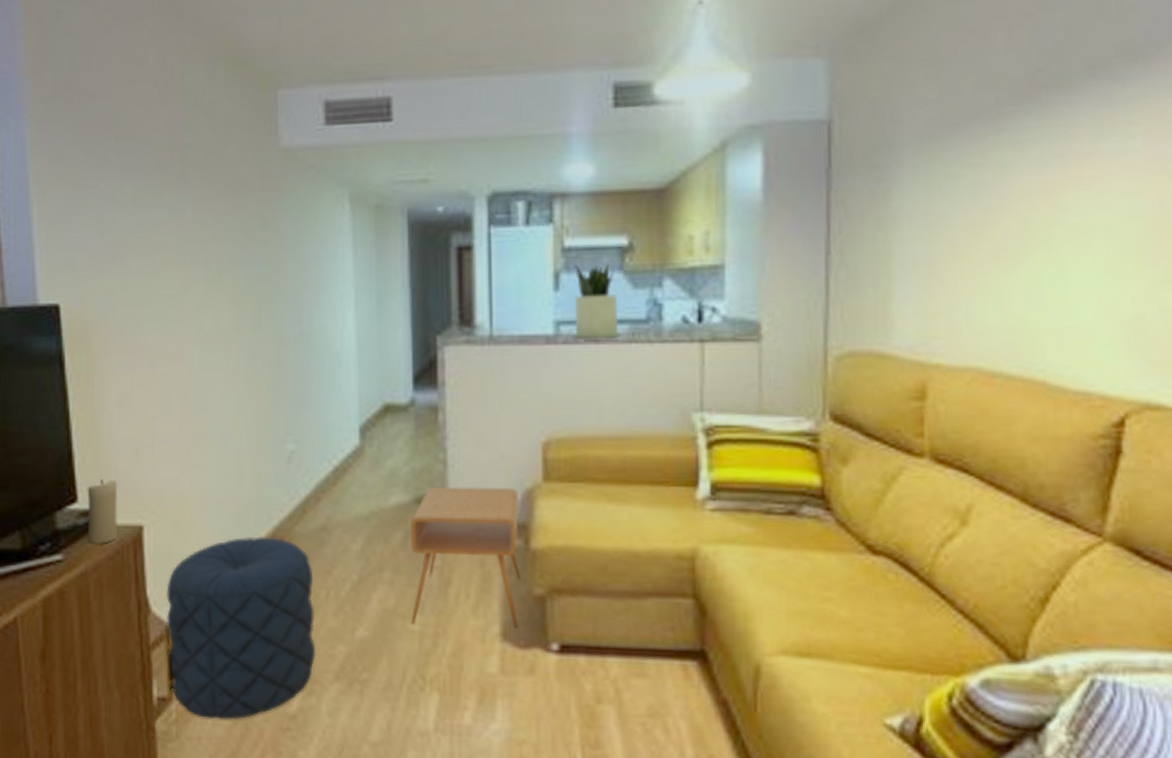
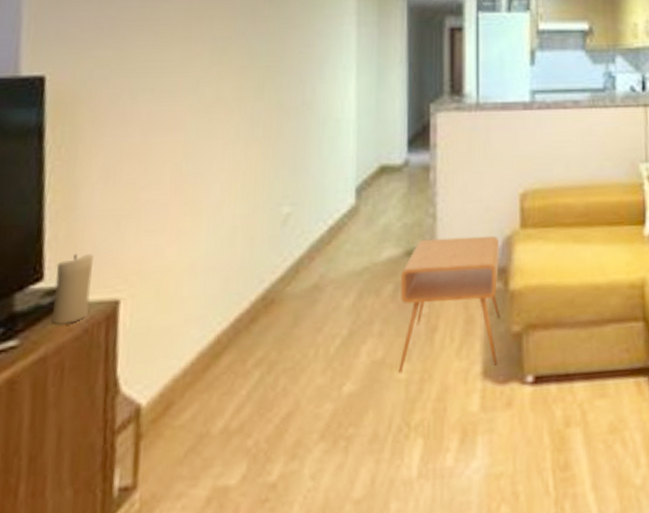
pouf: present [167,536,316,719] -> none [136,300,302,503]
planter: present [572,263,622,340] -> none [545,44,585,106]

